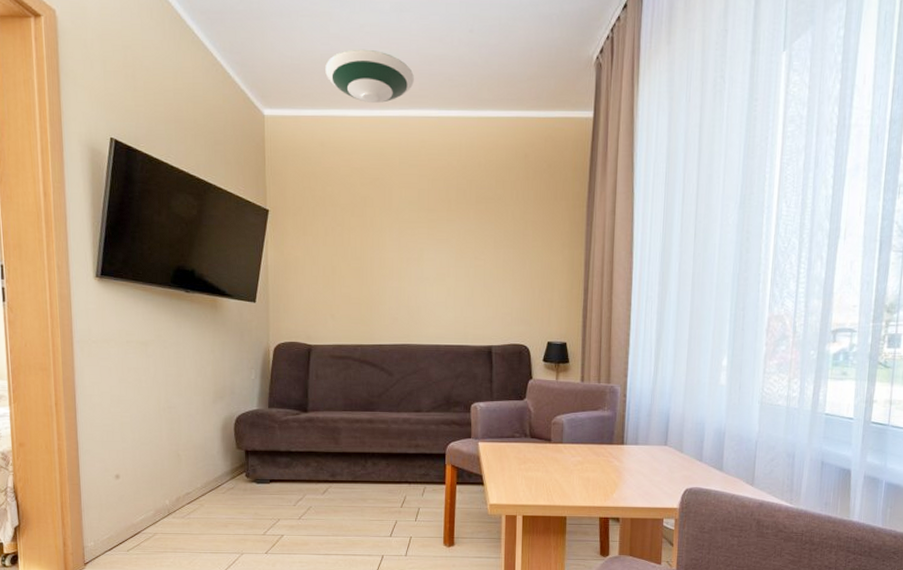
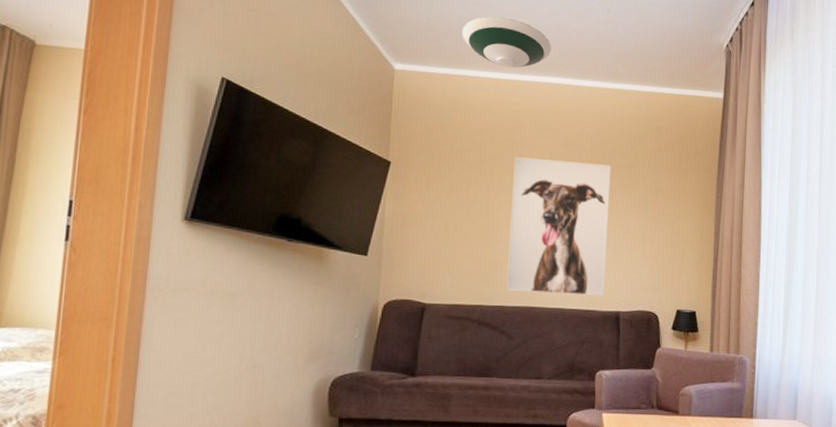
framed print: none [384,197,479,332] -> present [506,157,611,297]

